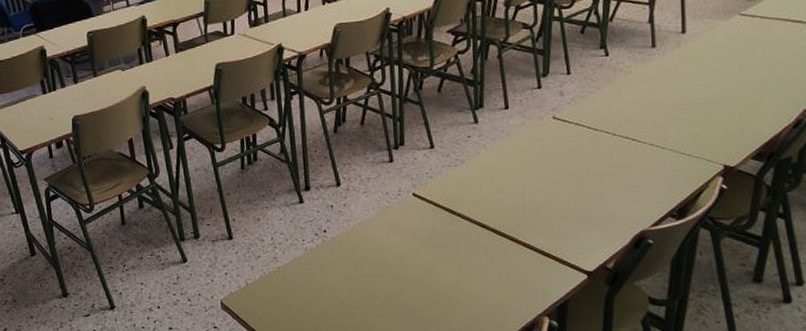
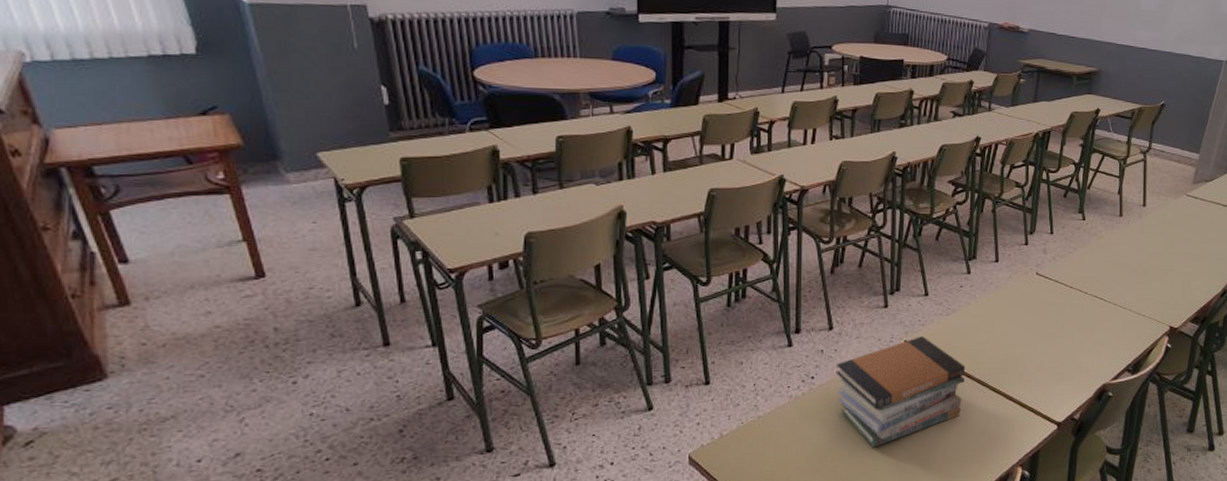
book stack: none [346,187,480,296] -> present [835,335,966,448]

